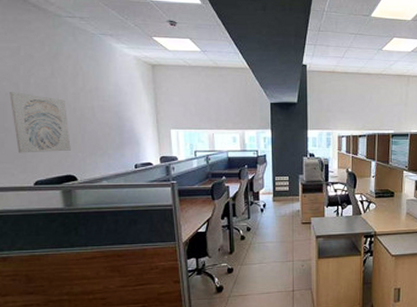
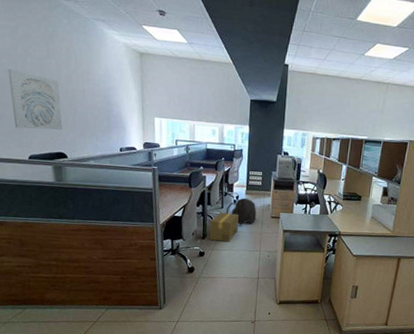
cardboard box: none [237,223,267,255] -> present [209,212,239,242]
backpack: none [253,205,286,235] -> present [225,197,257,225]

